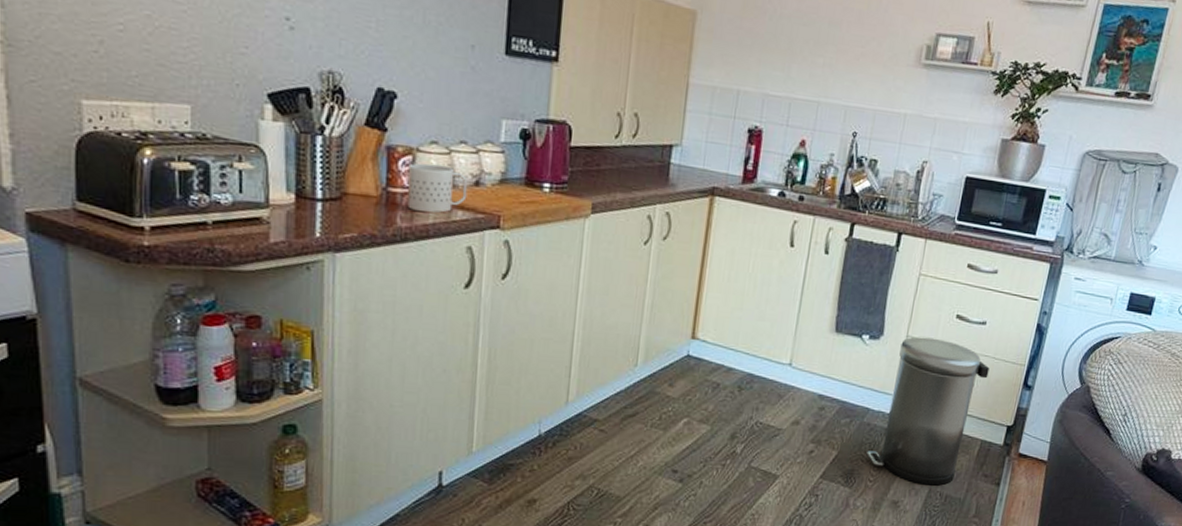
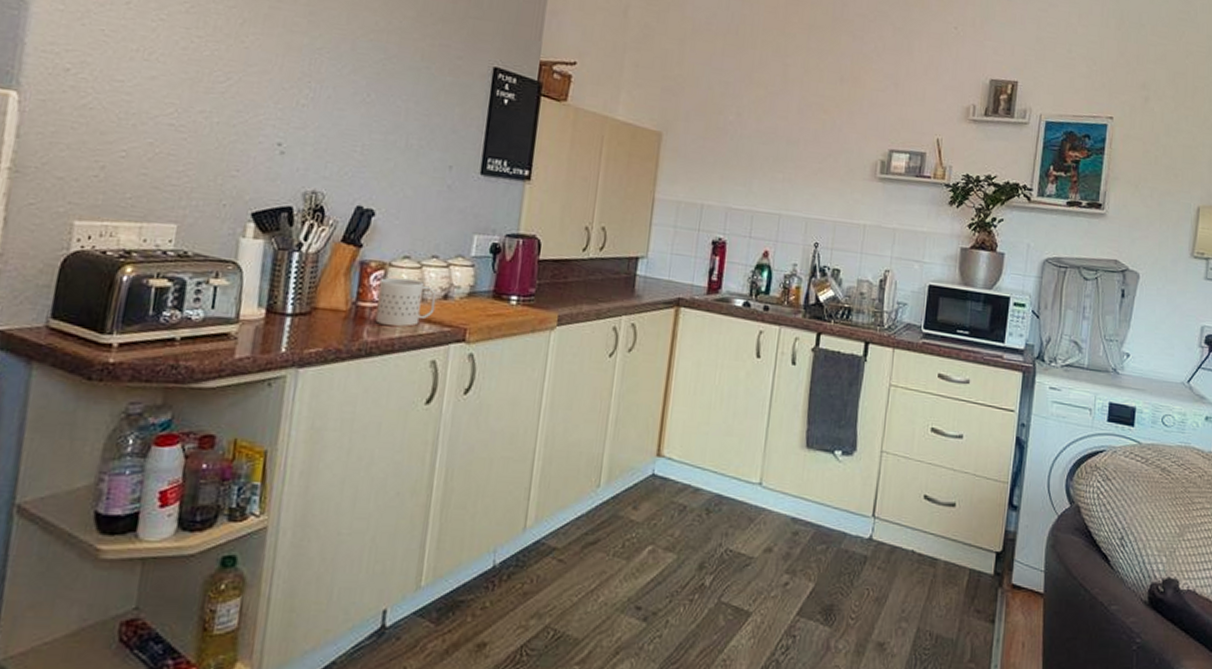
pedal bin: present [866,336,990,486] -> none [846,452,971,624]

